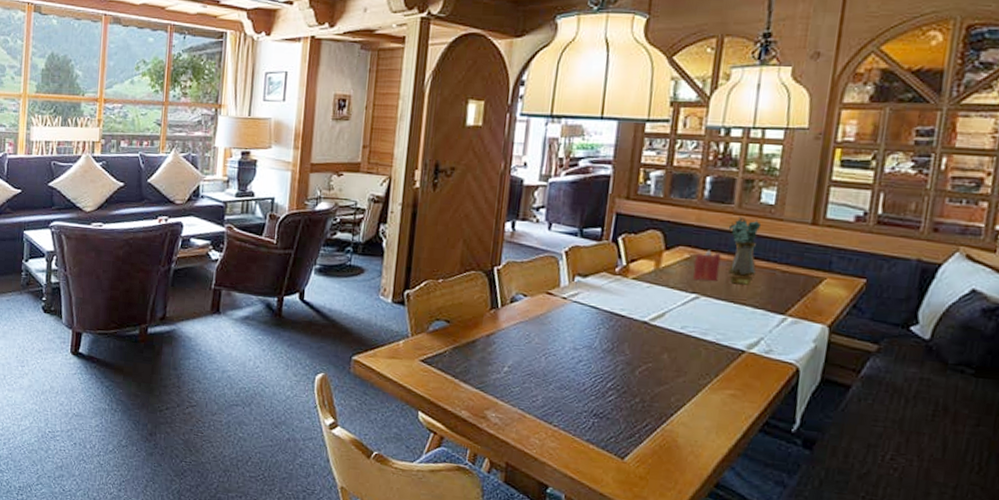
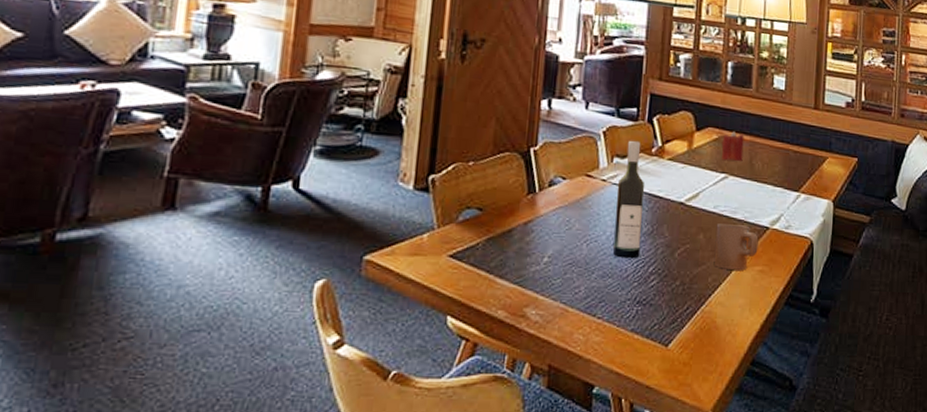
bottle: none [571,259,607,374] -> present [613,140,645,259]
cup: none [678,344,732,393] -> present [713,224,759,270]
vase: present [728,216,762,285] -> none [749,99,776,165]

